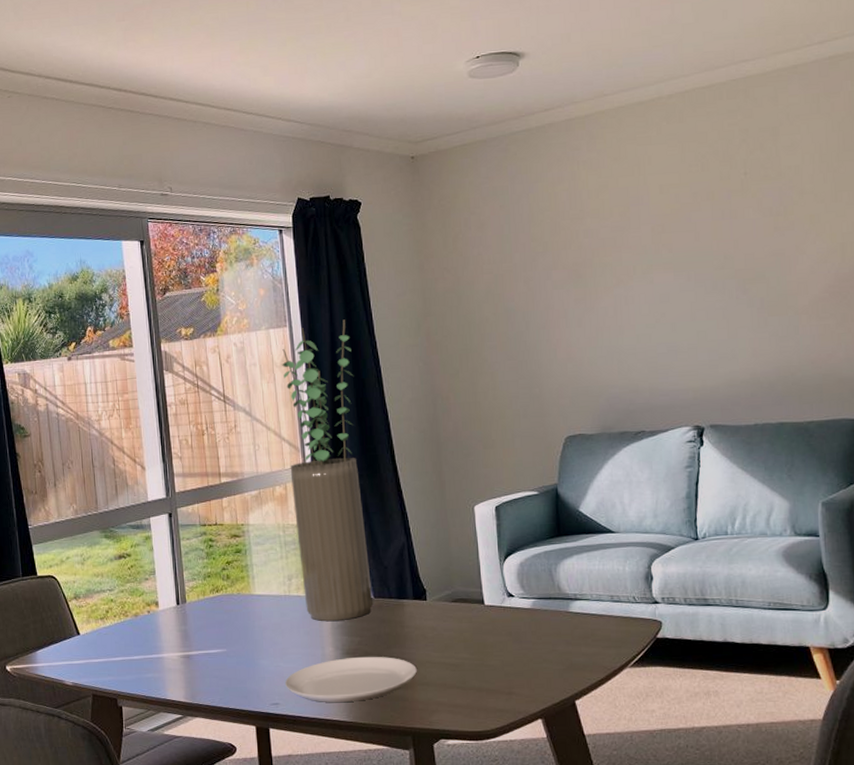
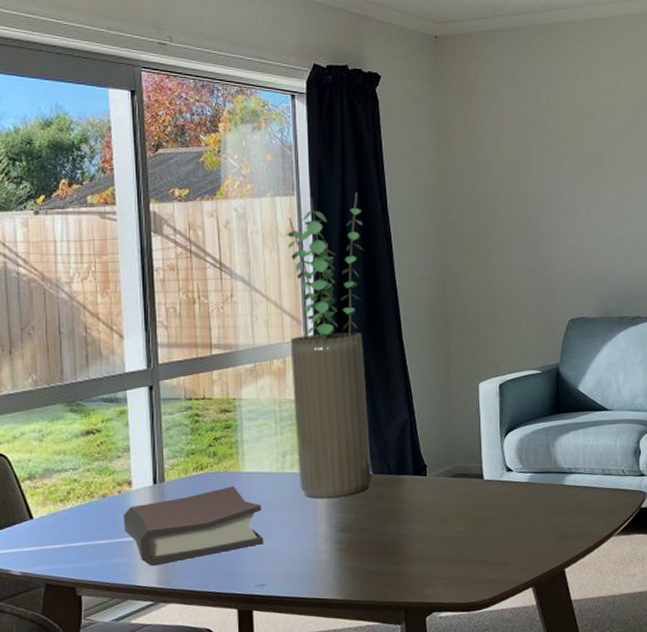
hardback book: none [152,608,276,681] -> present [123,486,264,566]
plate: present [285,656,417,703] -> none [273,532,413,581]

